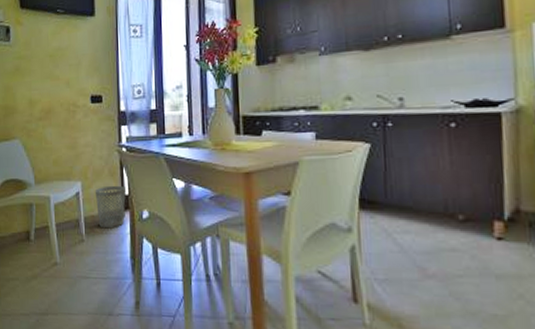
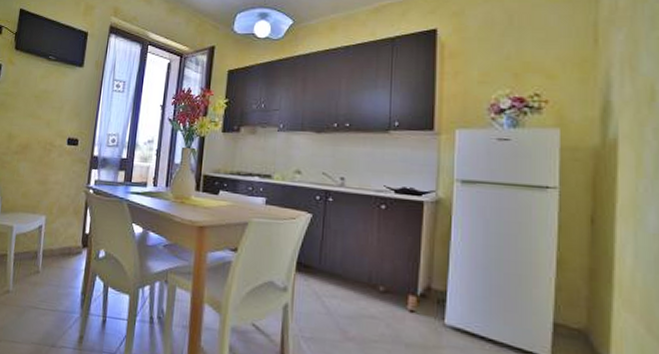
wastebasket: present [95,185,126,229] -> none [56,223,87,264]

